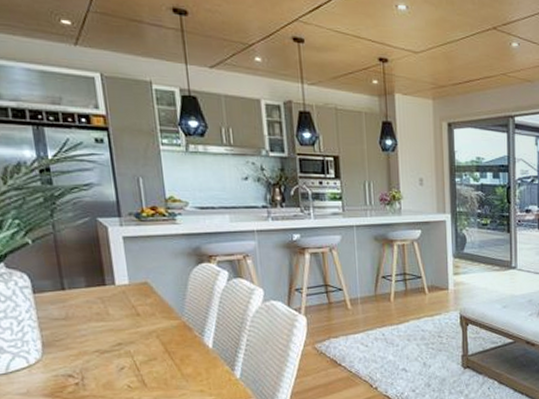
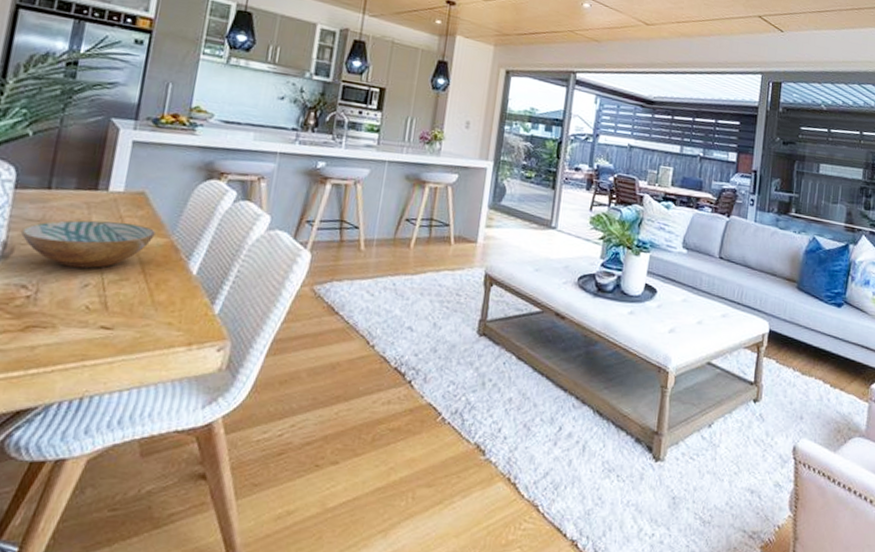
bowl: none [51,310,167,355] -> present [20,220,155,269]

